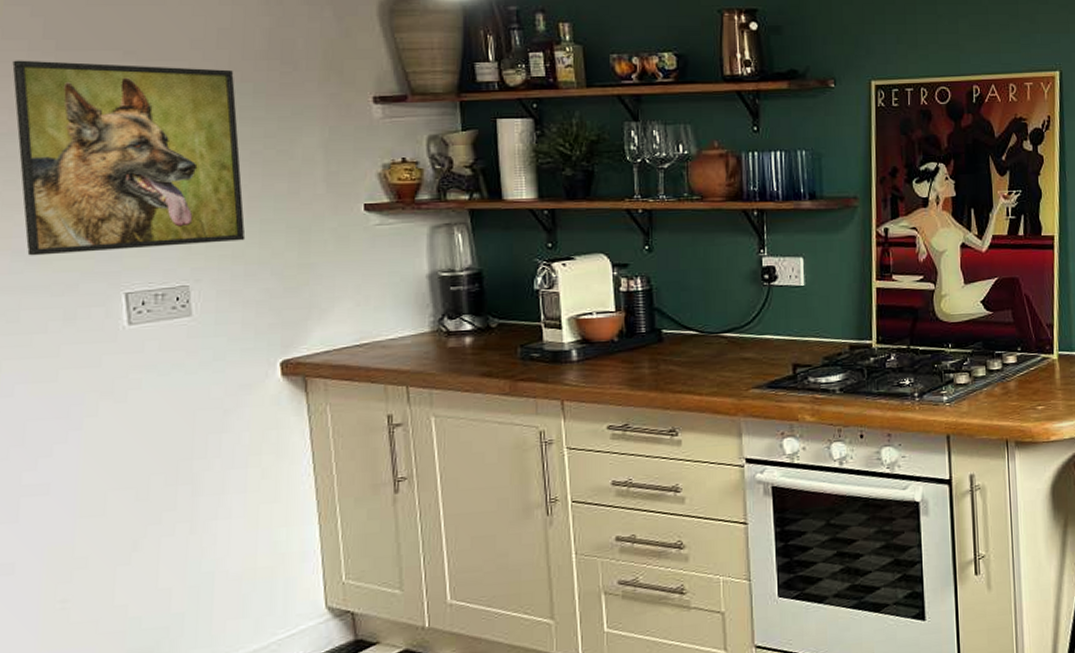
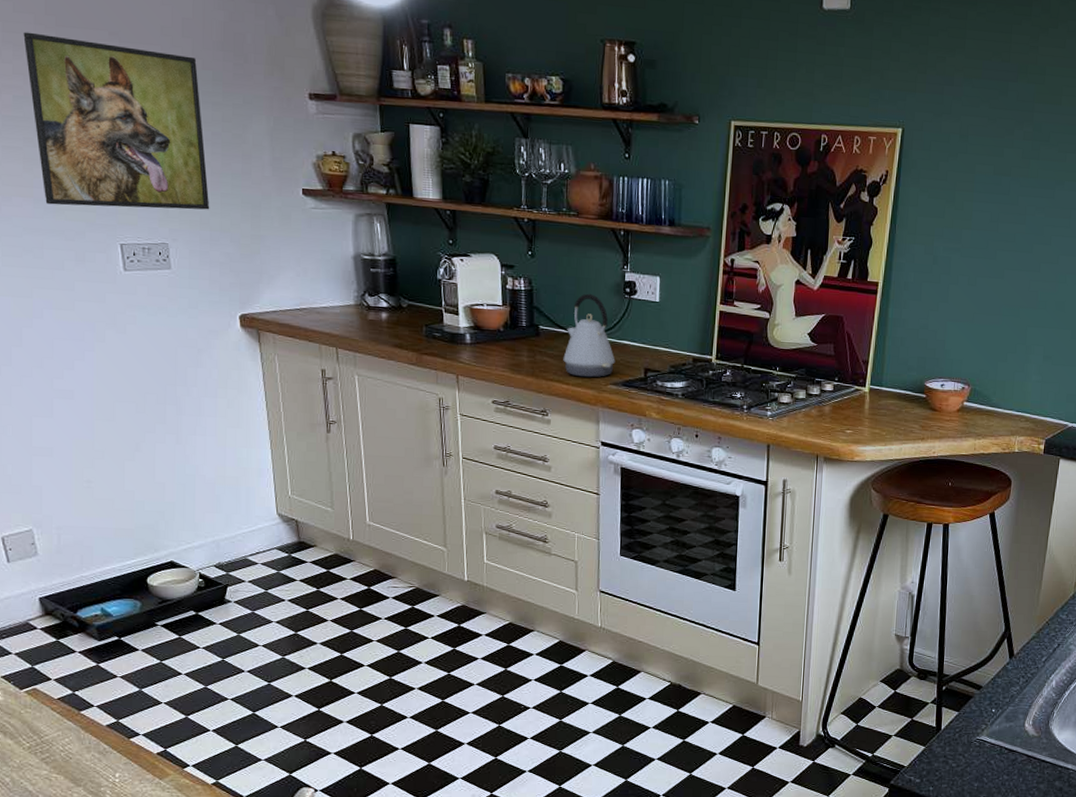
kettle: none [693,285,757,384] -> present [563,293,616,378]

